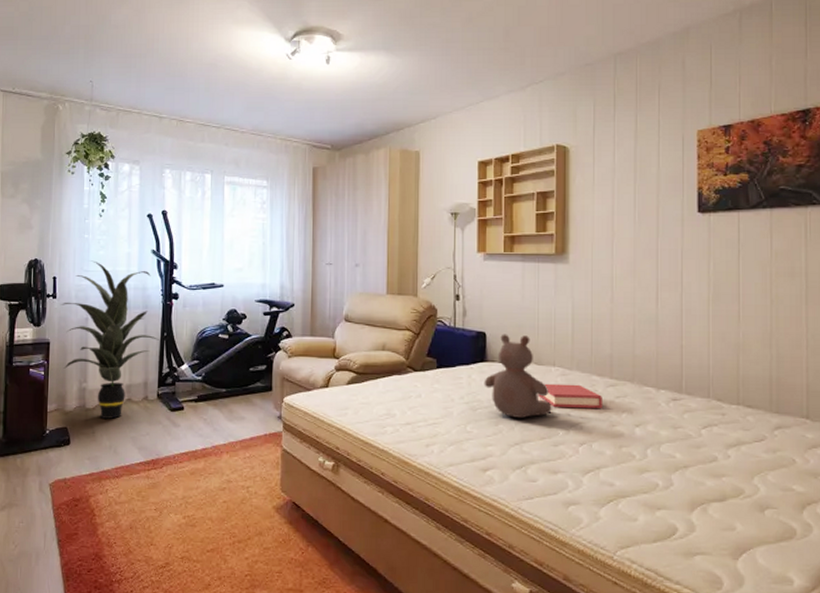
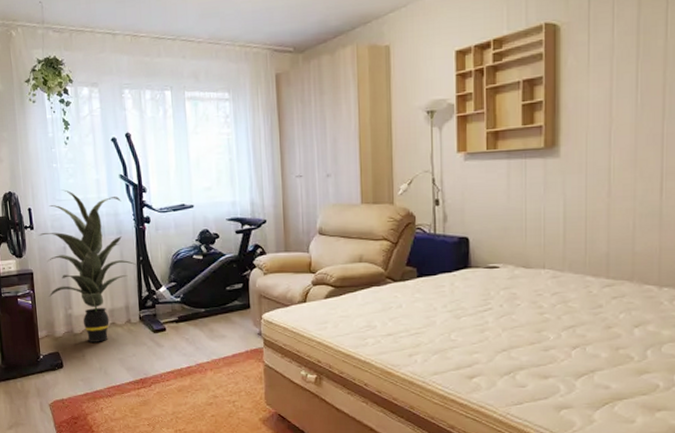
bear: present [484,334,552,418] -> none [467,237,542,324]
hardback book: present [538,383,602,409] -> none [527,286,597,312]

